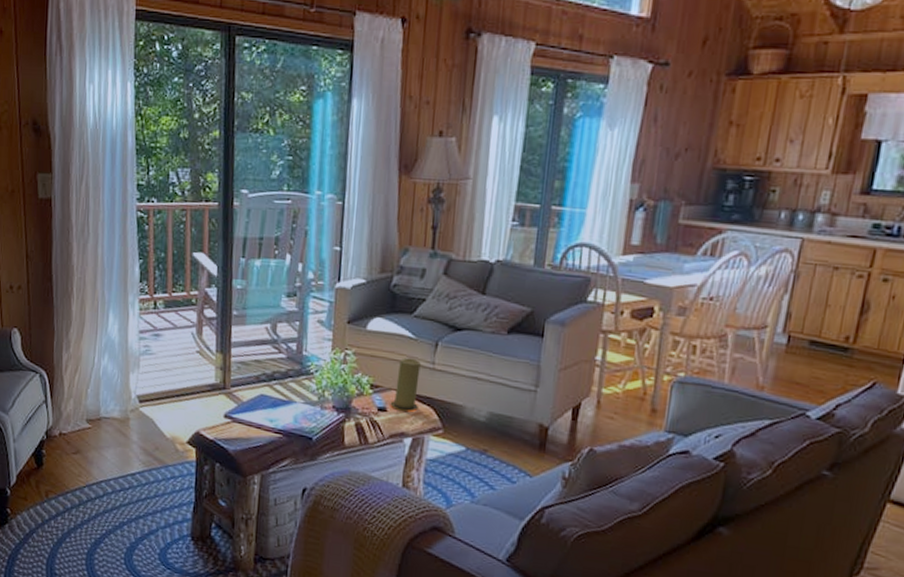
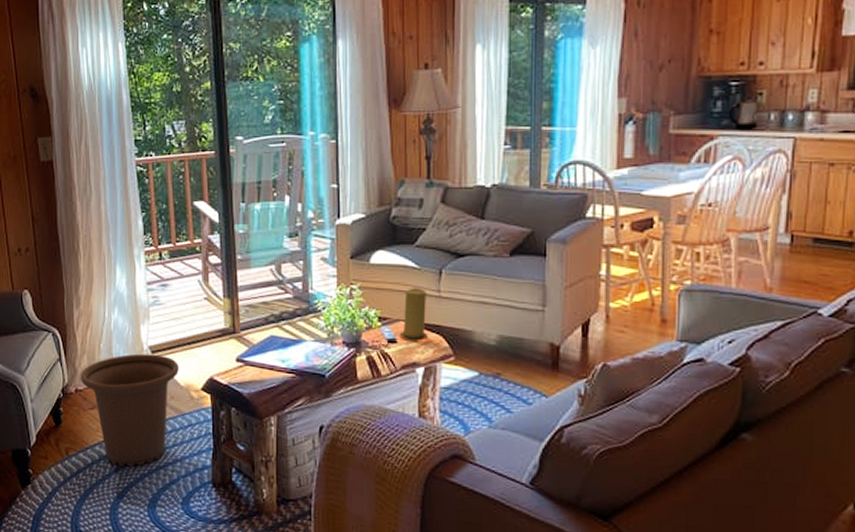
basket: none [65,402,166,514] -> present [80,353,179,467]
kettle: none [739,196,772,227] -> present [728,100,760,131]

